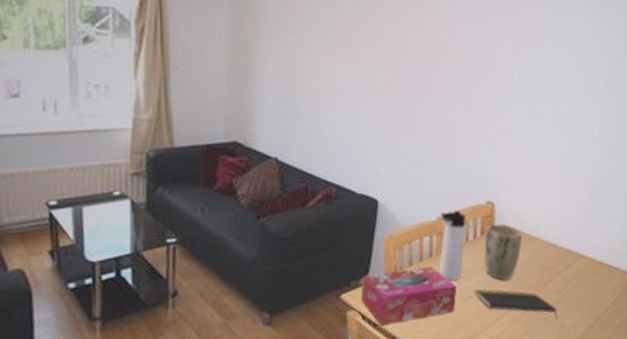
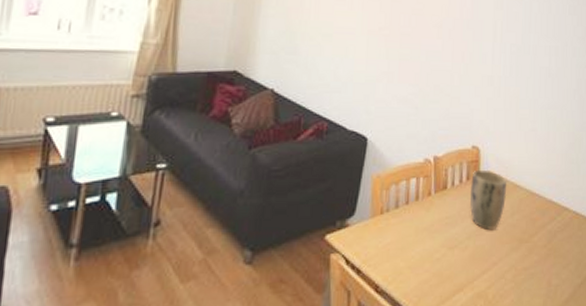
tissue box: present [361,266,456,326] -> none [346,210,442,272]
thermos bottle: present [440,209,467,281] -> none [425,152,453,227]
notepad: present [474,289,558,321] -> none [460,238,544,278]

